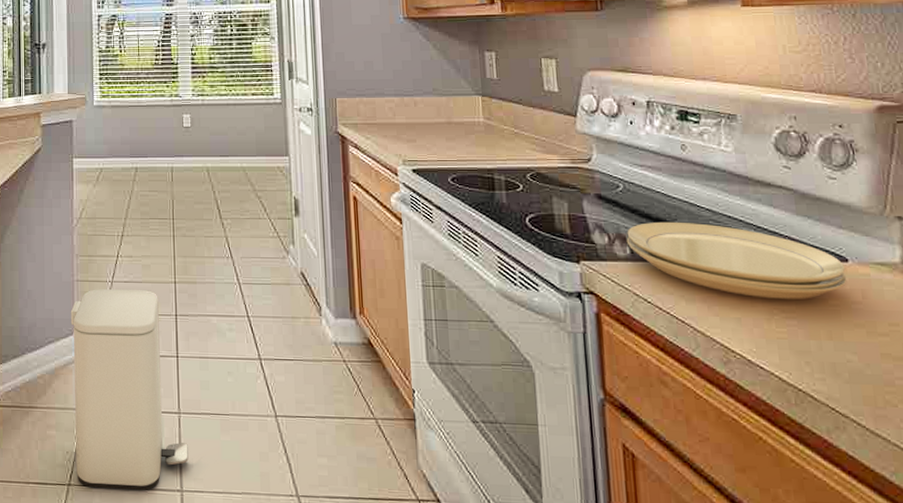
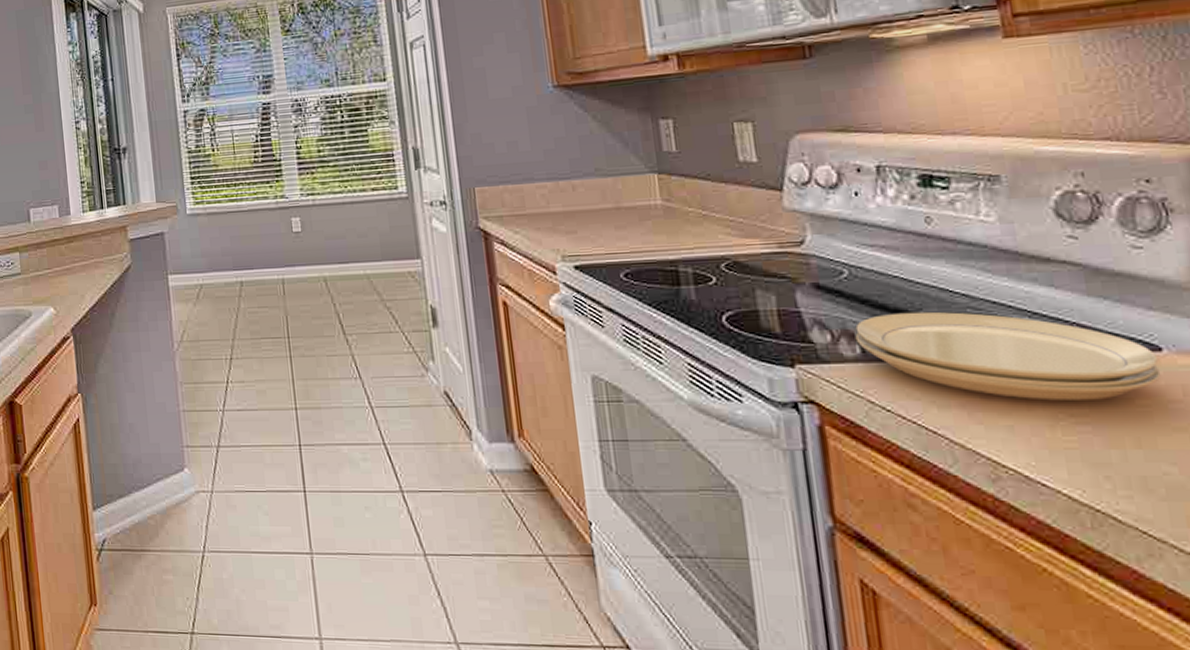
pedal bin: present [70,288,189,491] -> none [178,417,326,639]

